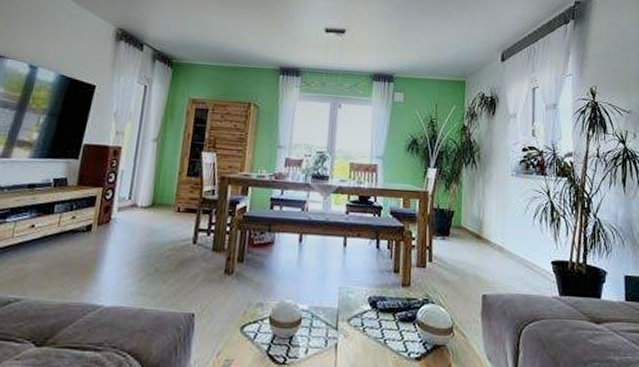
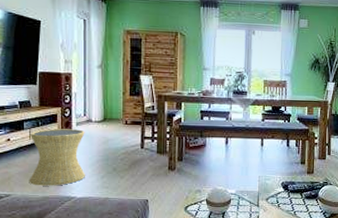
side table: none [47,214,127,290] -> present [29,129,85,186]

